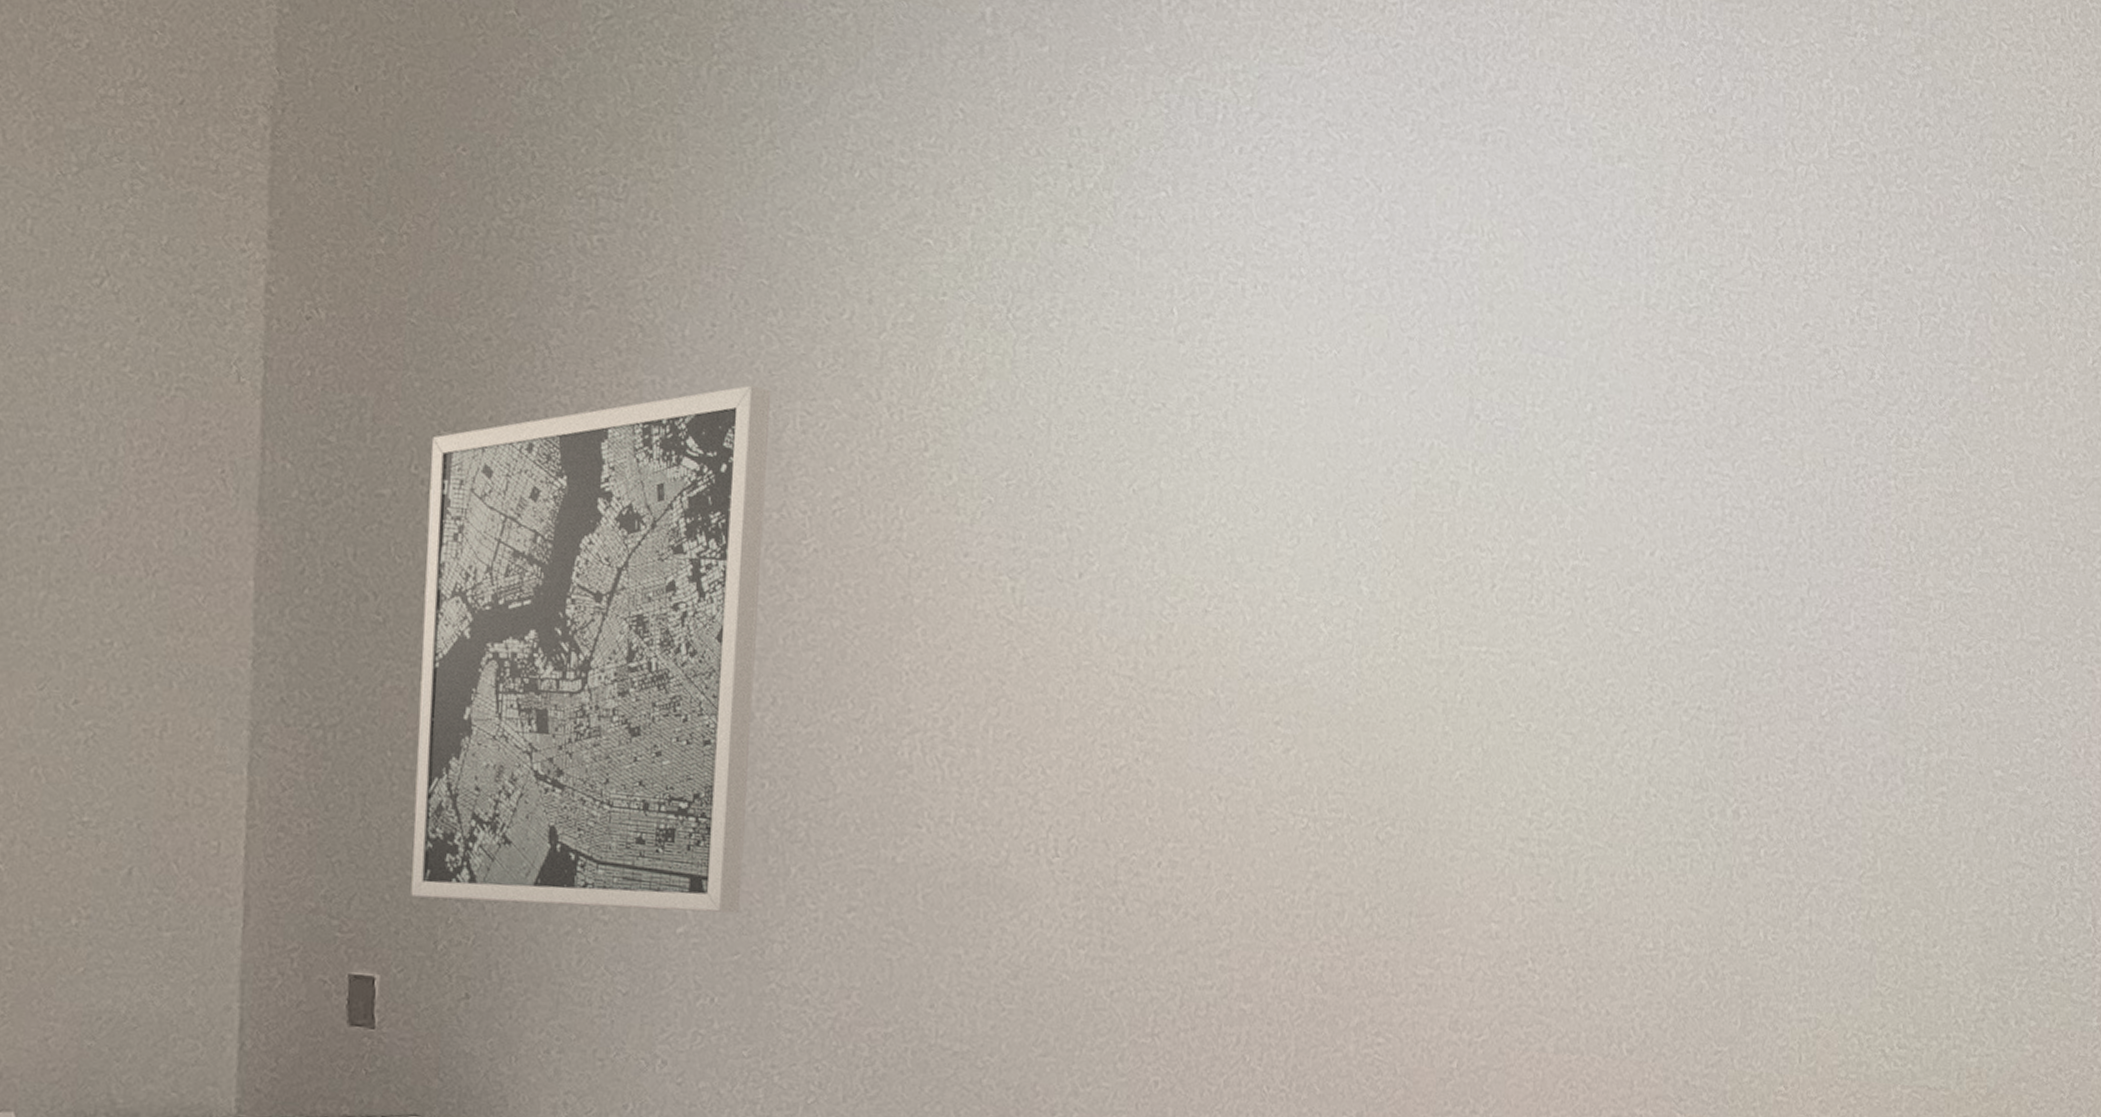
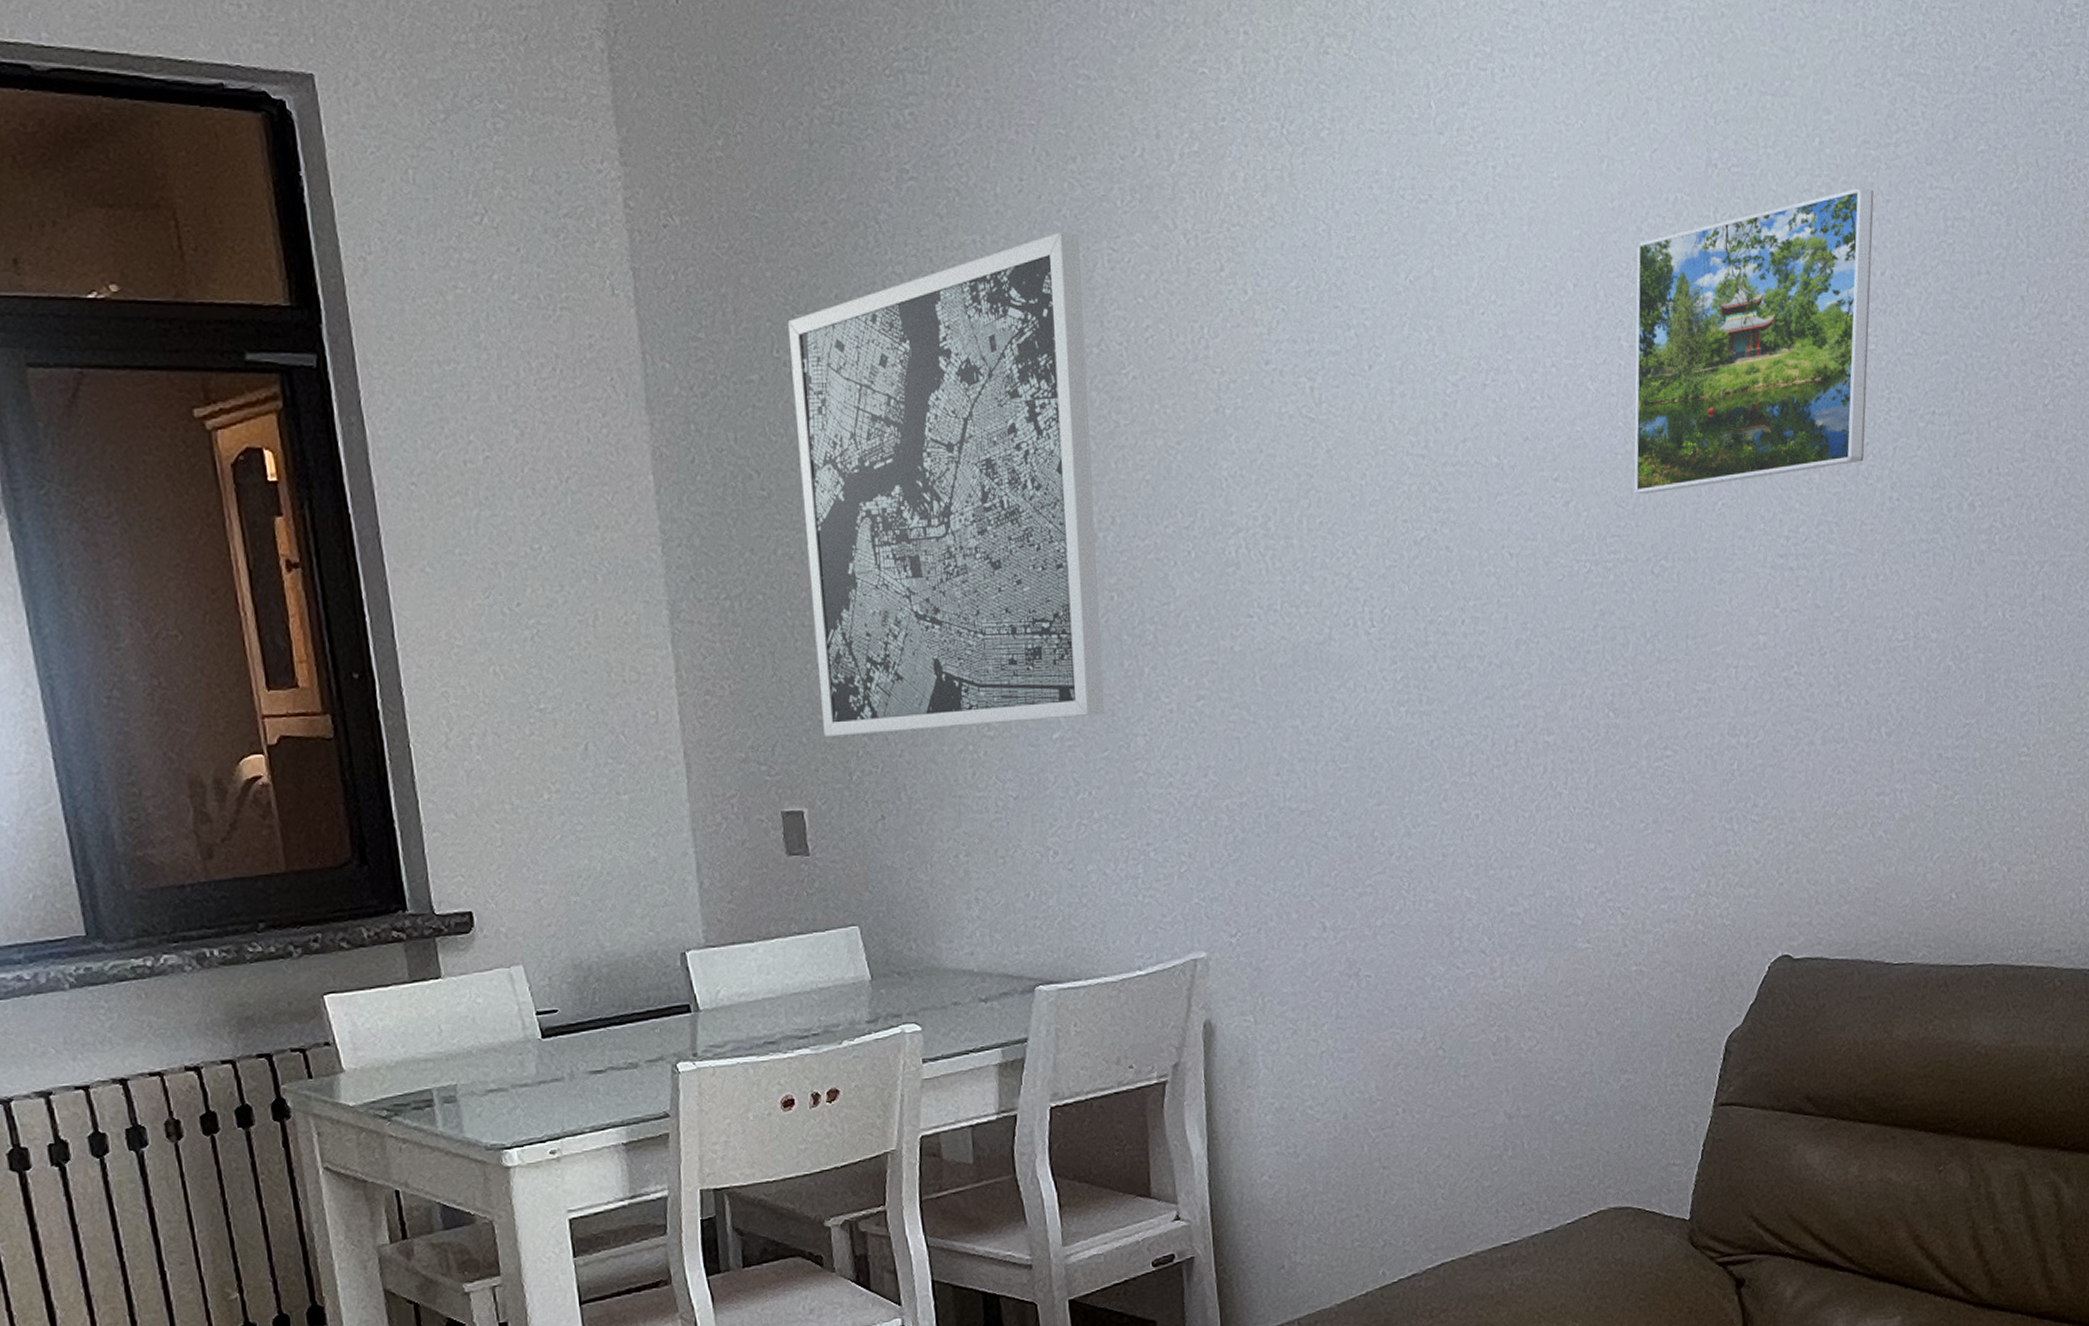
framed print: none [1363,461,1647,753] -> present [1633,188,1874,494]

